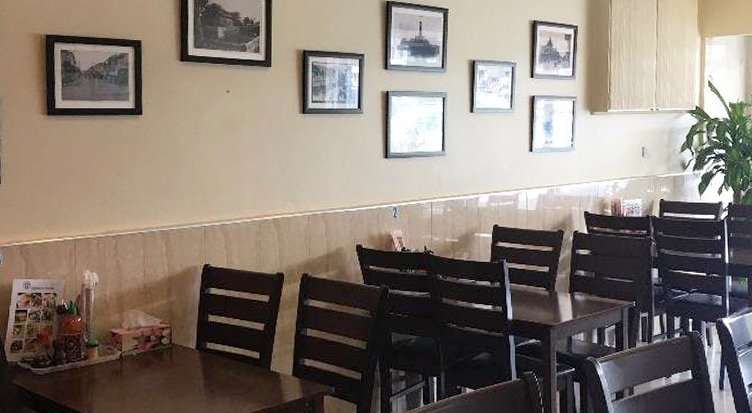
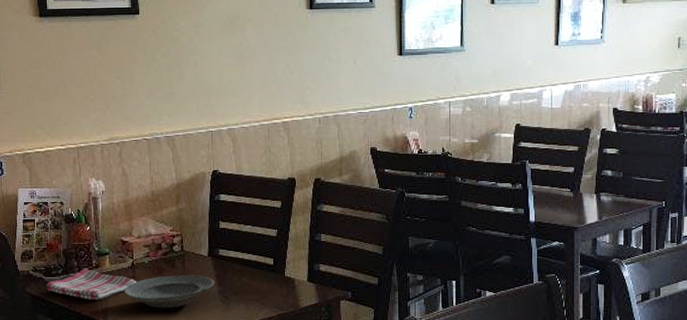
dish towel: none [32,359,124,393] -> present [45,268,137,301]
plate: none [111,368,201,402] -> present [124,275,215,308]

